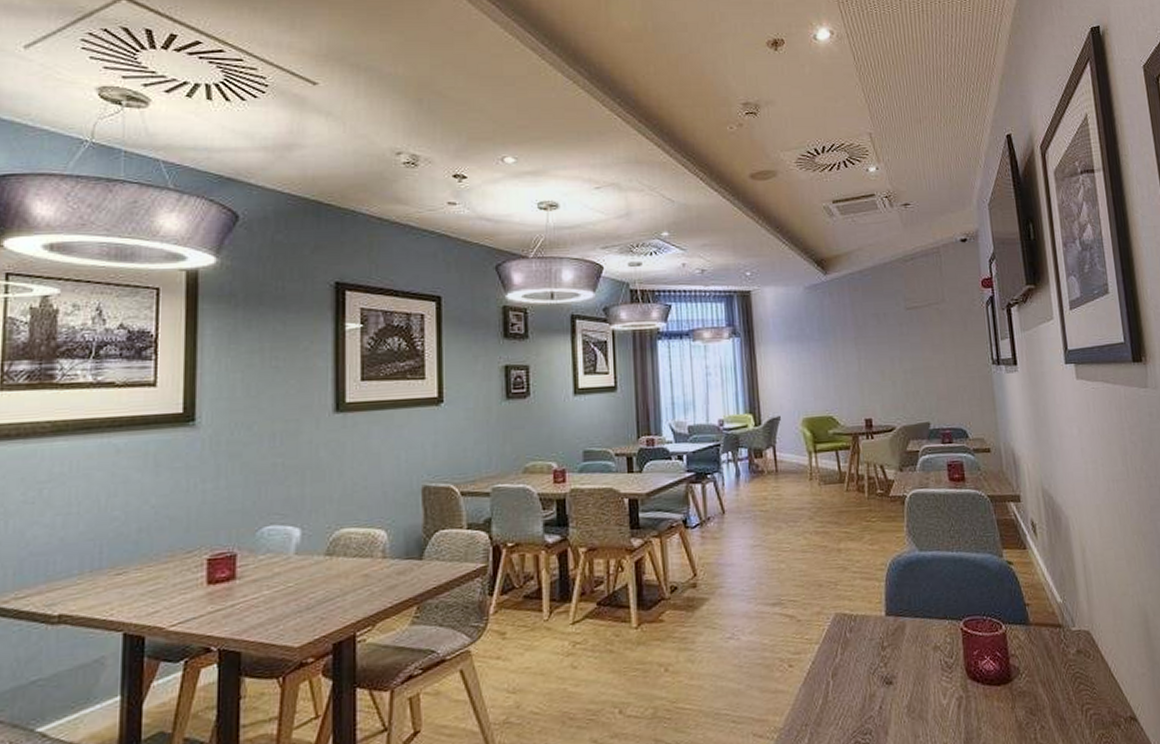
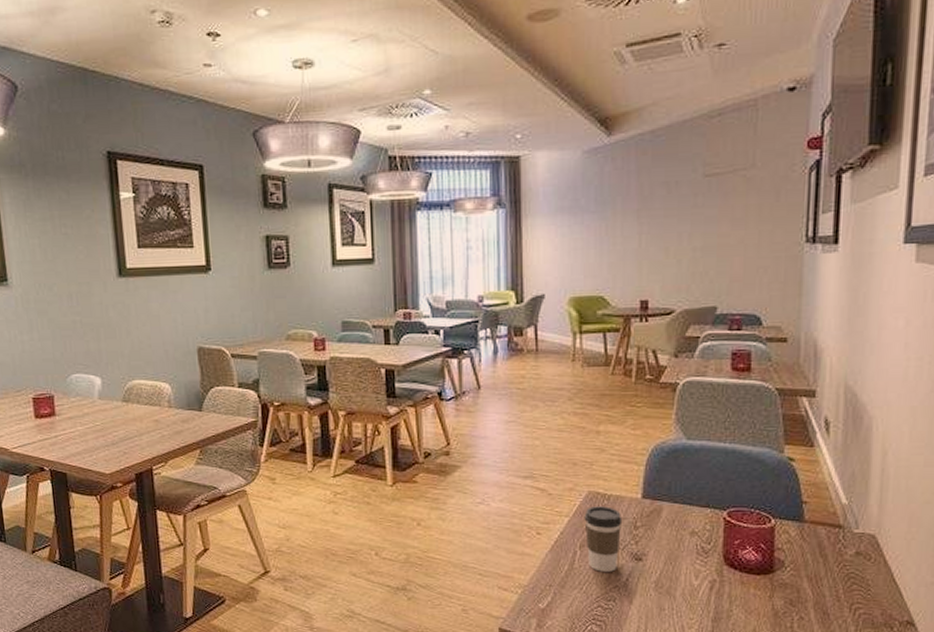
coffee cup: none [833,628,871,702] -> present [584,506,623,572]

